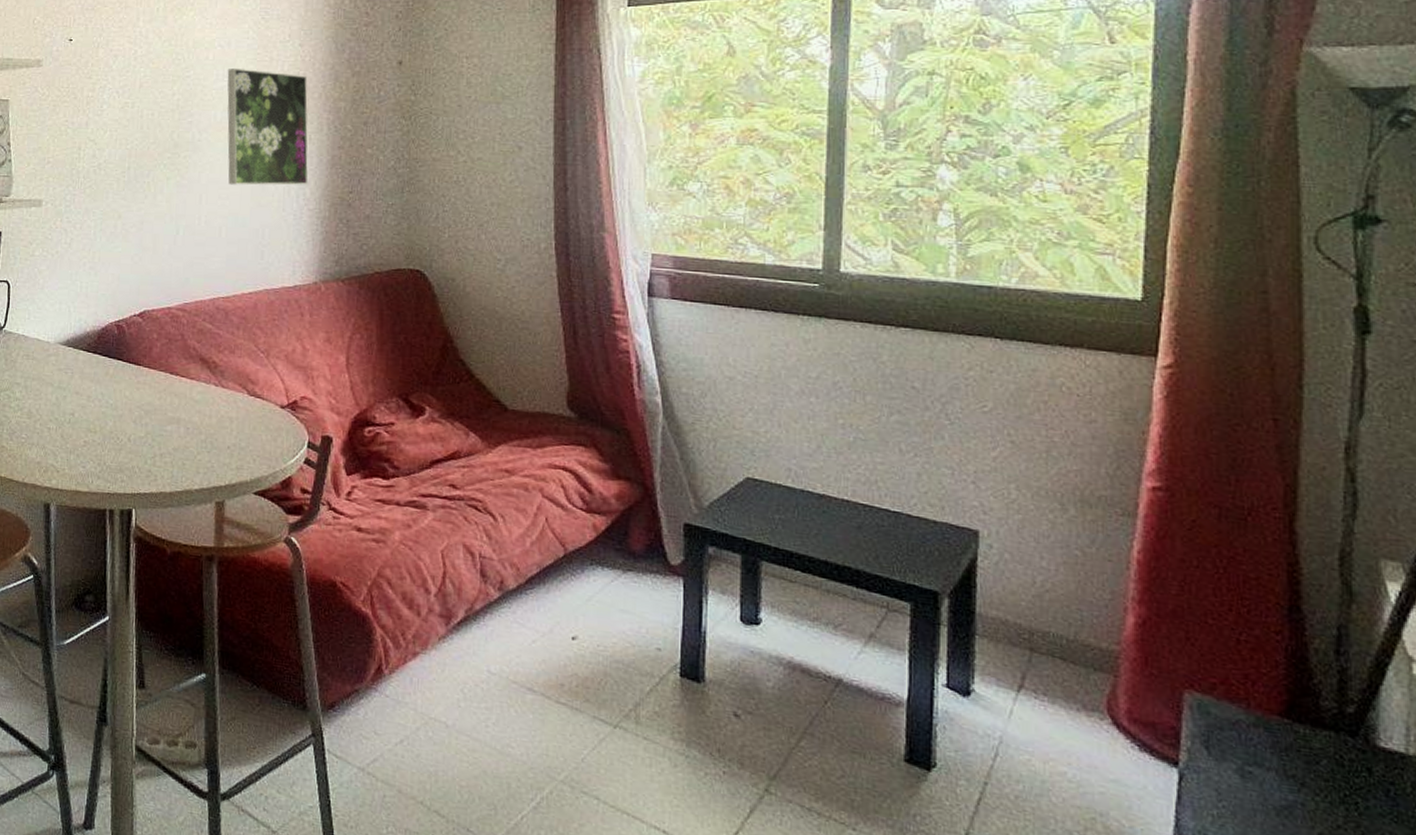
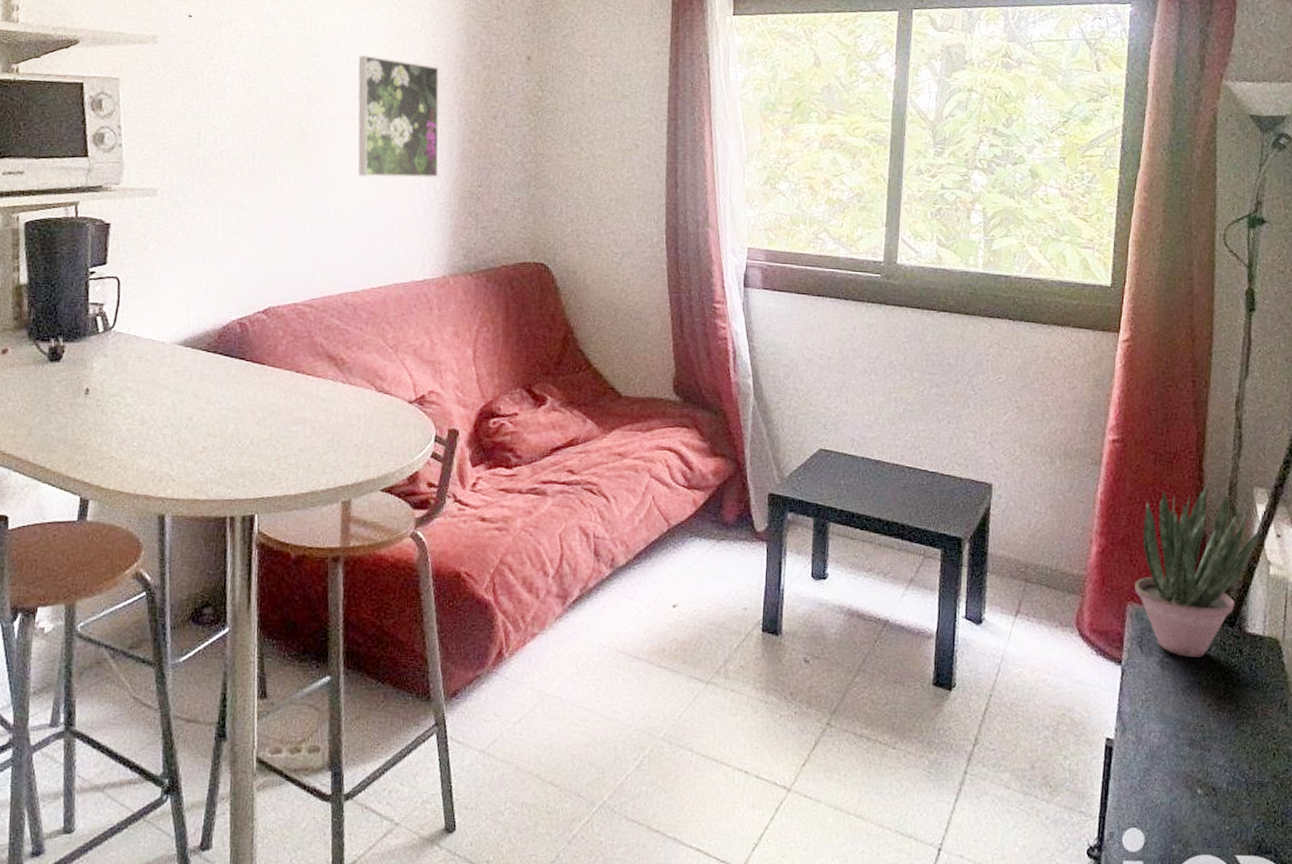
potted plant: none [1195,551,1396,771] -> present [1135,484,1261,657]

